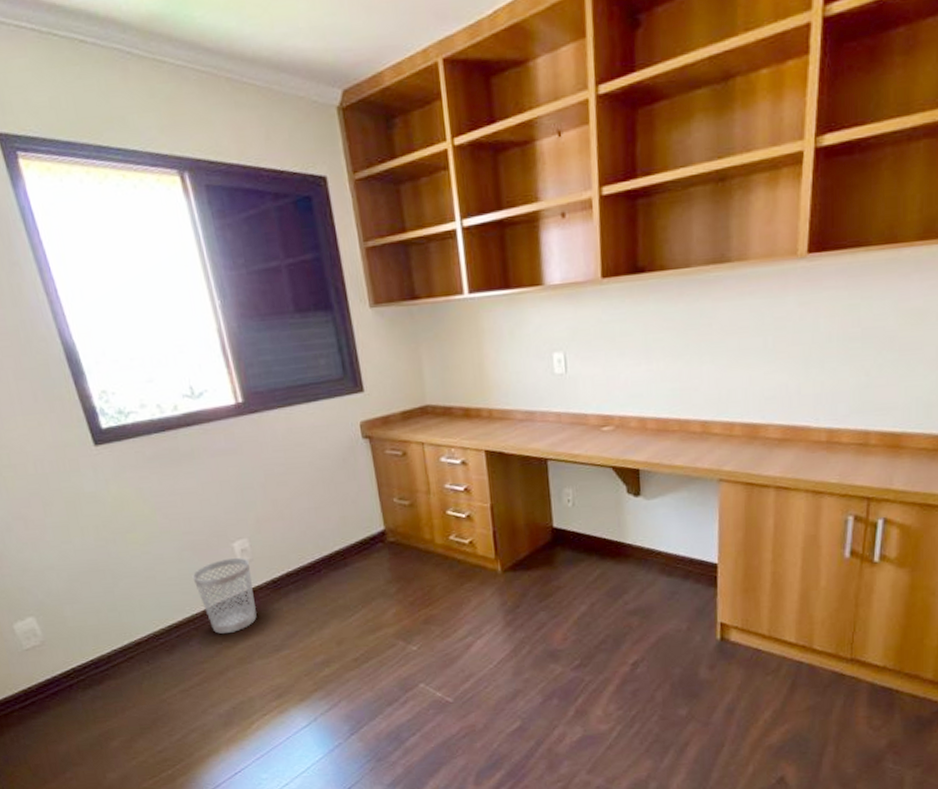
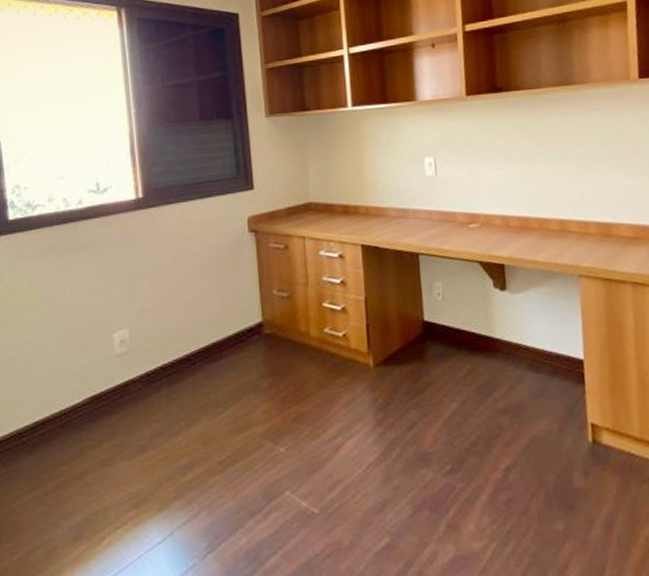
wastebasket: present [192,557,257,634] -> none [67,348,127,432]

